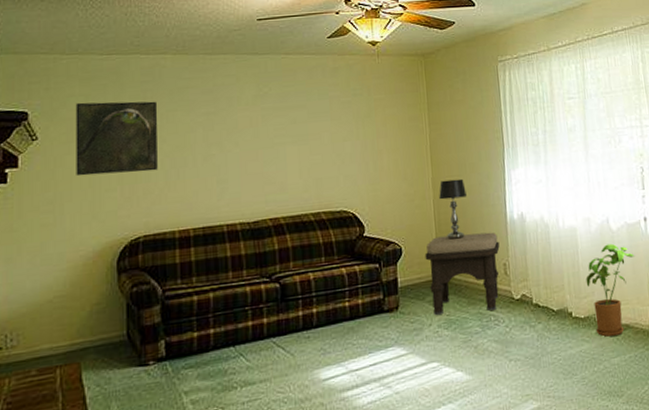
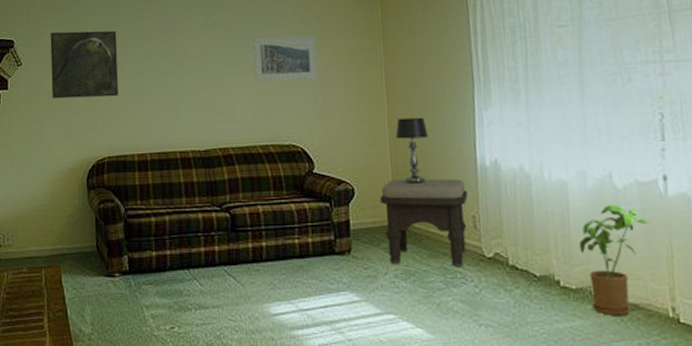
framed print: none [305,106,369,152] -> present [252,35,318,83]

